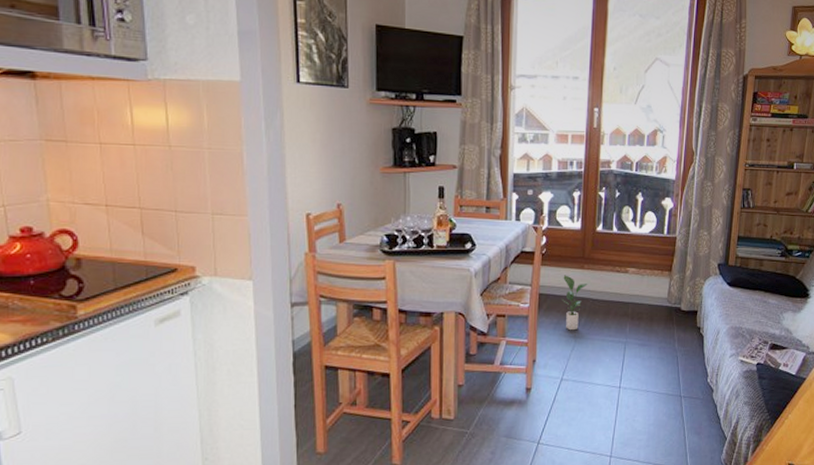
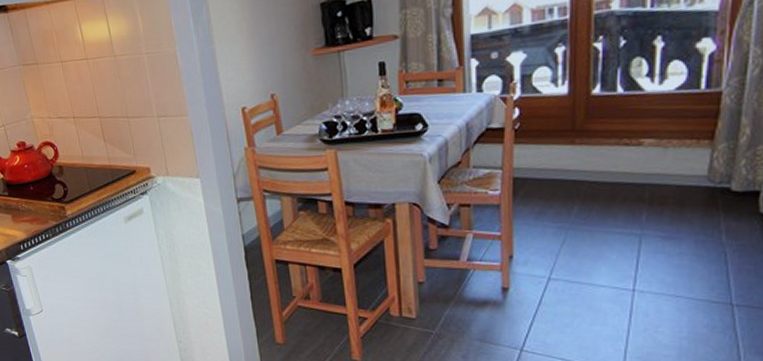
potted plant: present [561,275,588,331] -> none [544,153,582,221]

